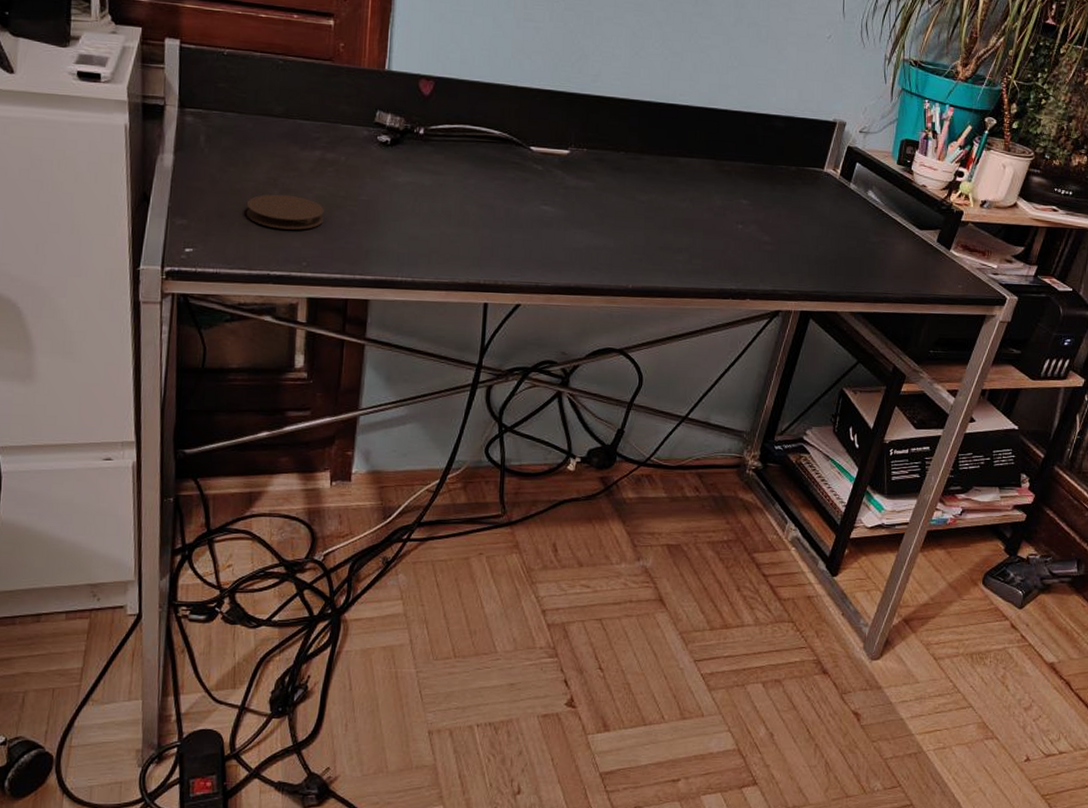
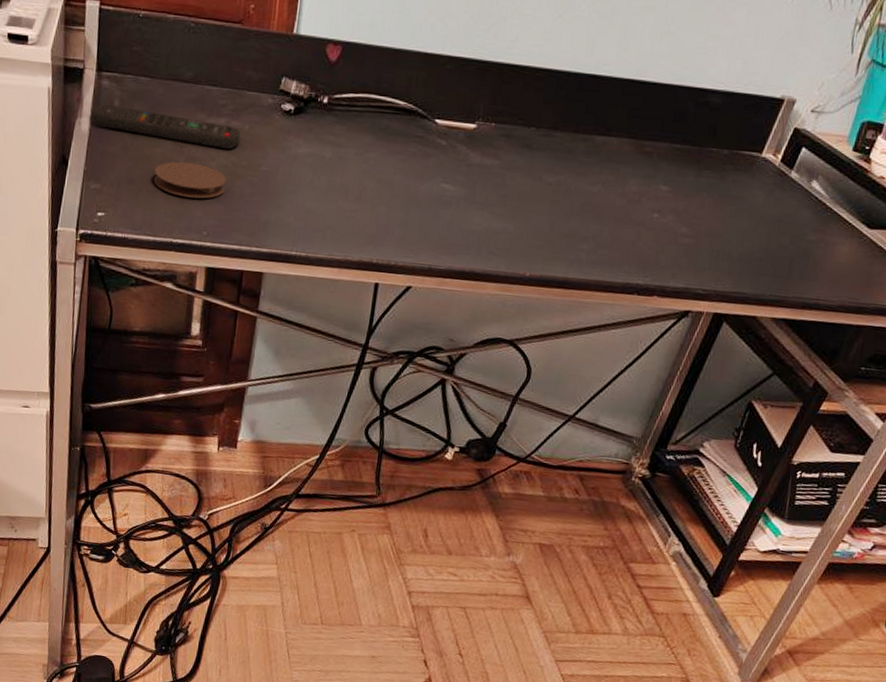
remote control: none [175,139,337,180] -> present [91,103,241,149]

